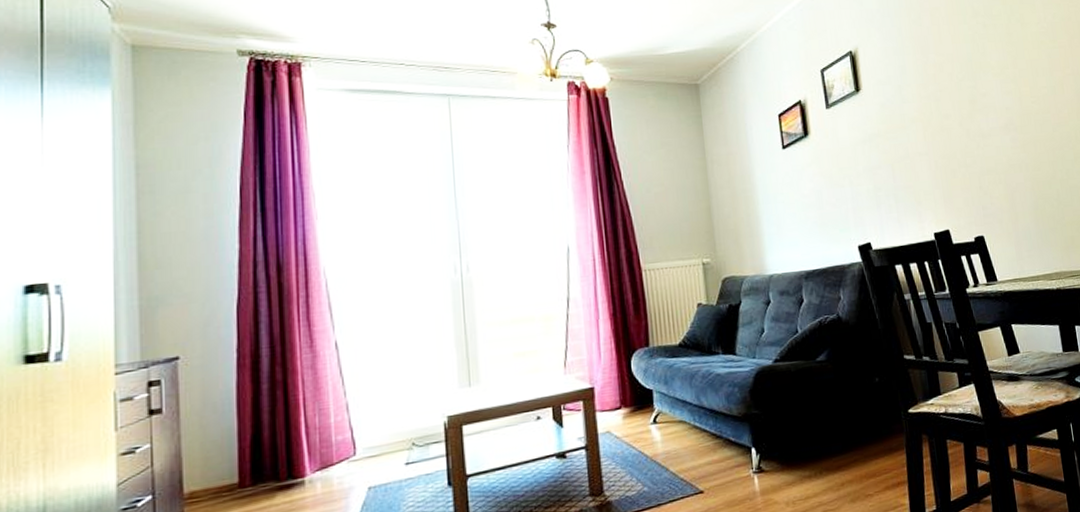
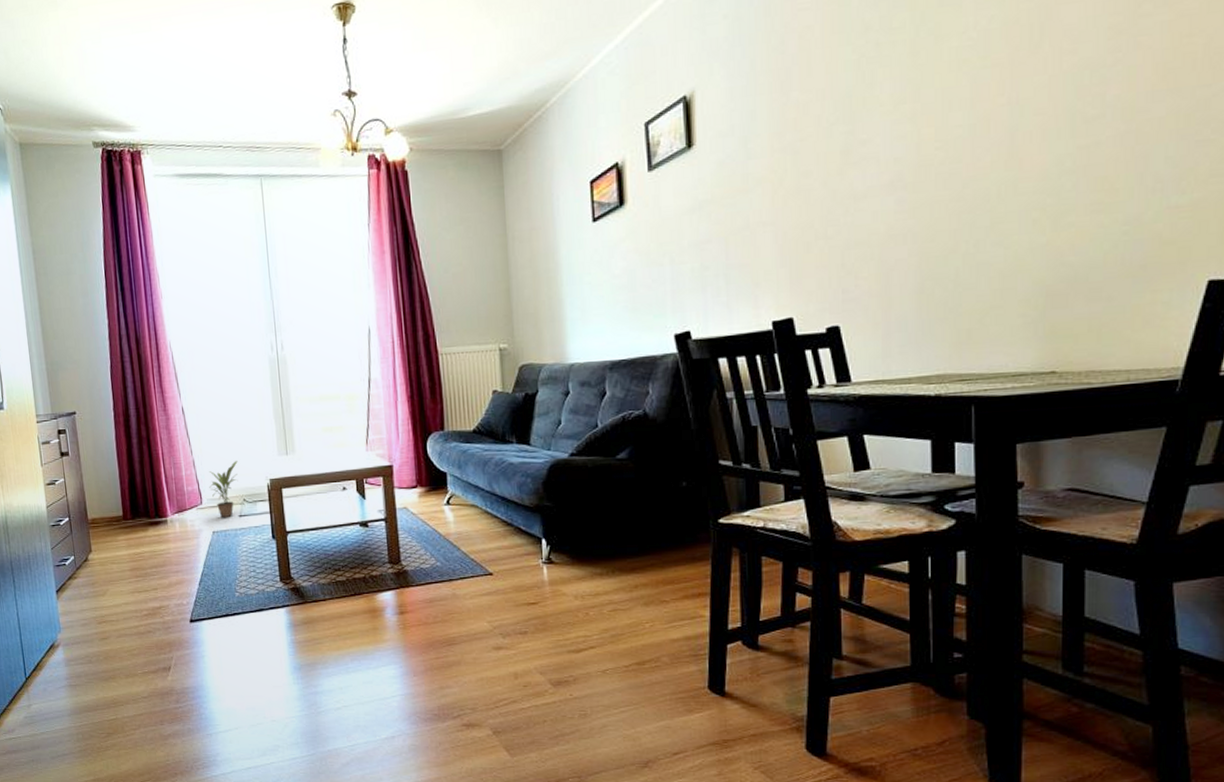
potted plant: none [367,399,407,469] -> present [209,461,238,518]

